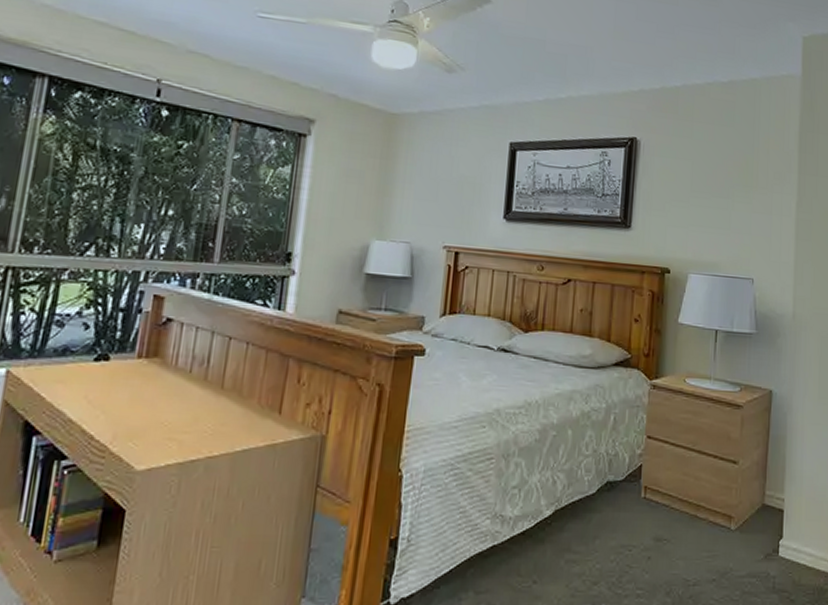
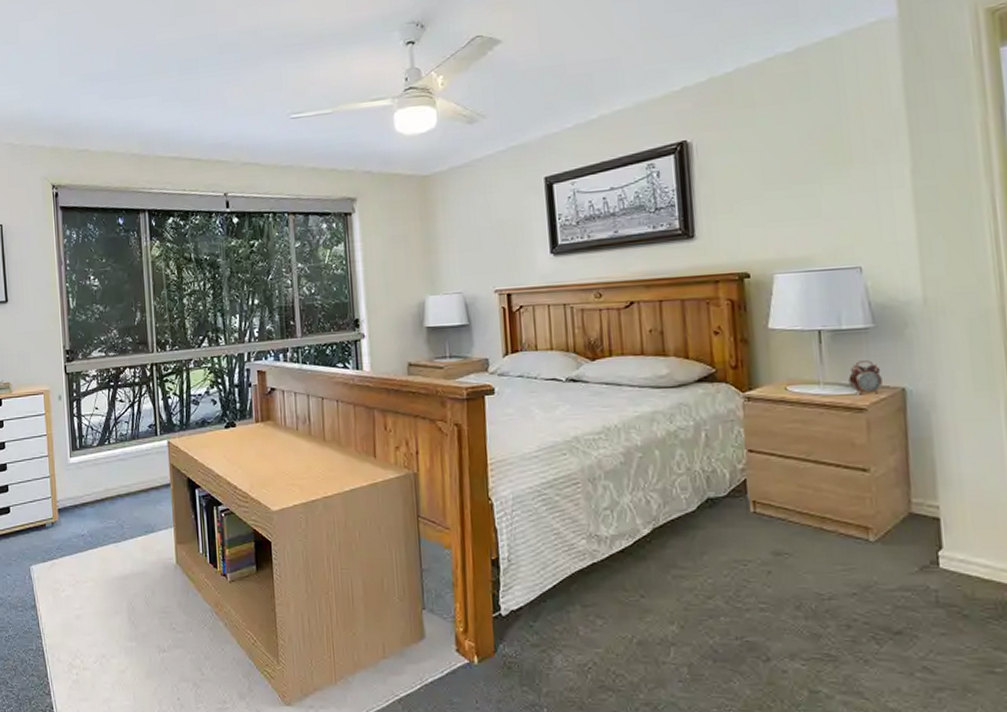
alarm clock: none [733,362,757,394] -> present [848,360,882,395]

